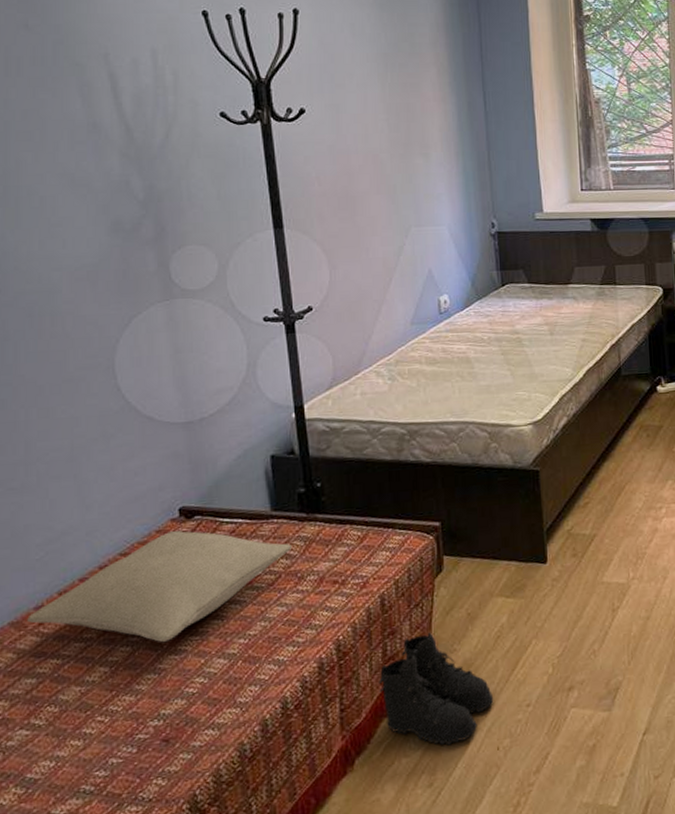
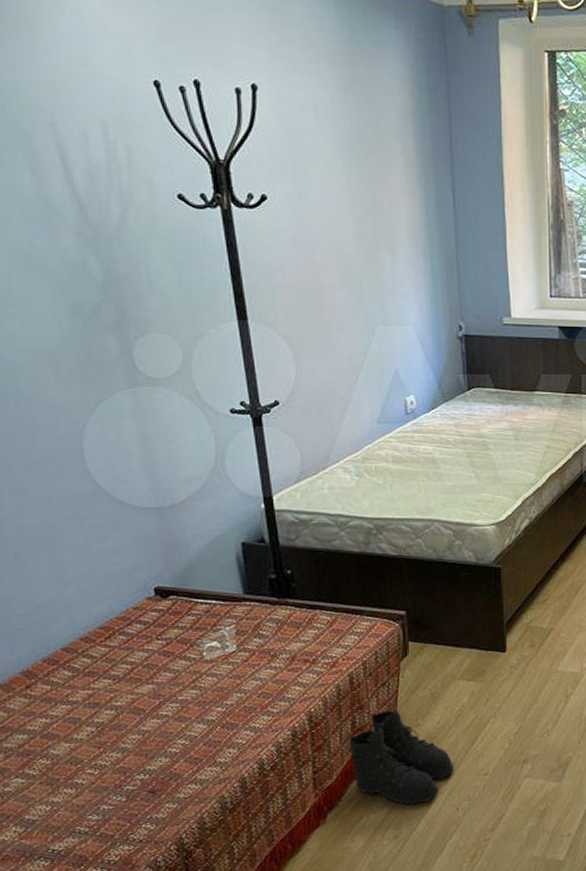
pillow: present [27,531,291,643] -> none [14,609,264,708]

